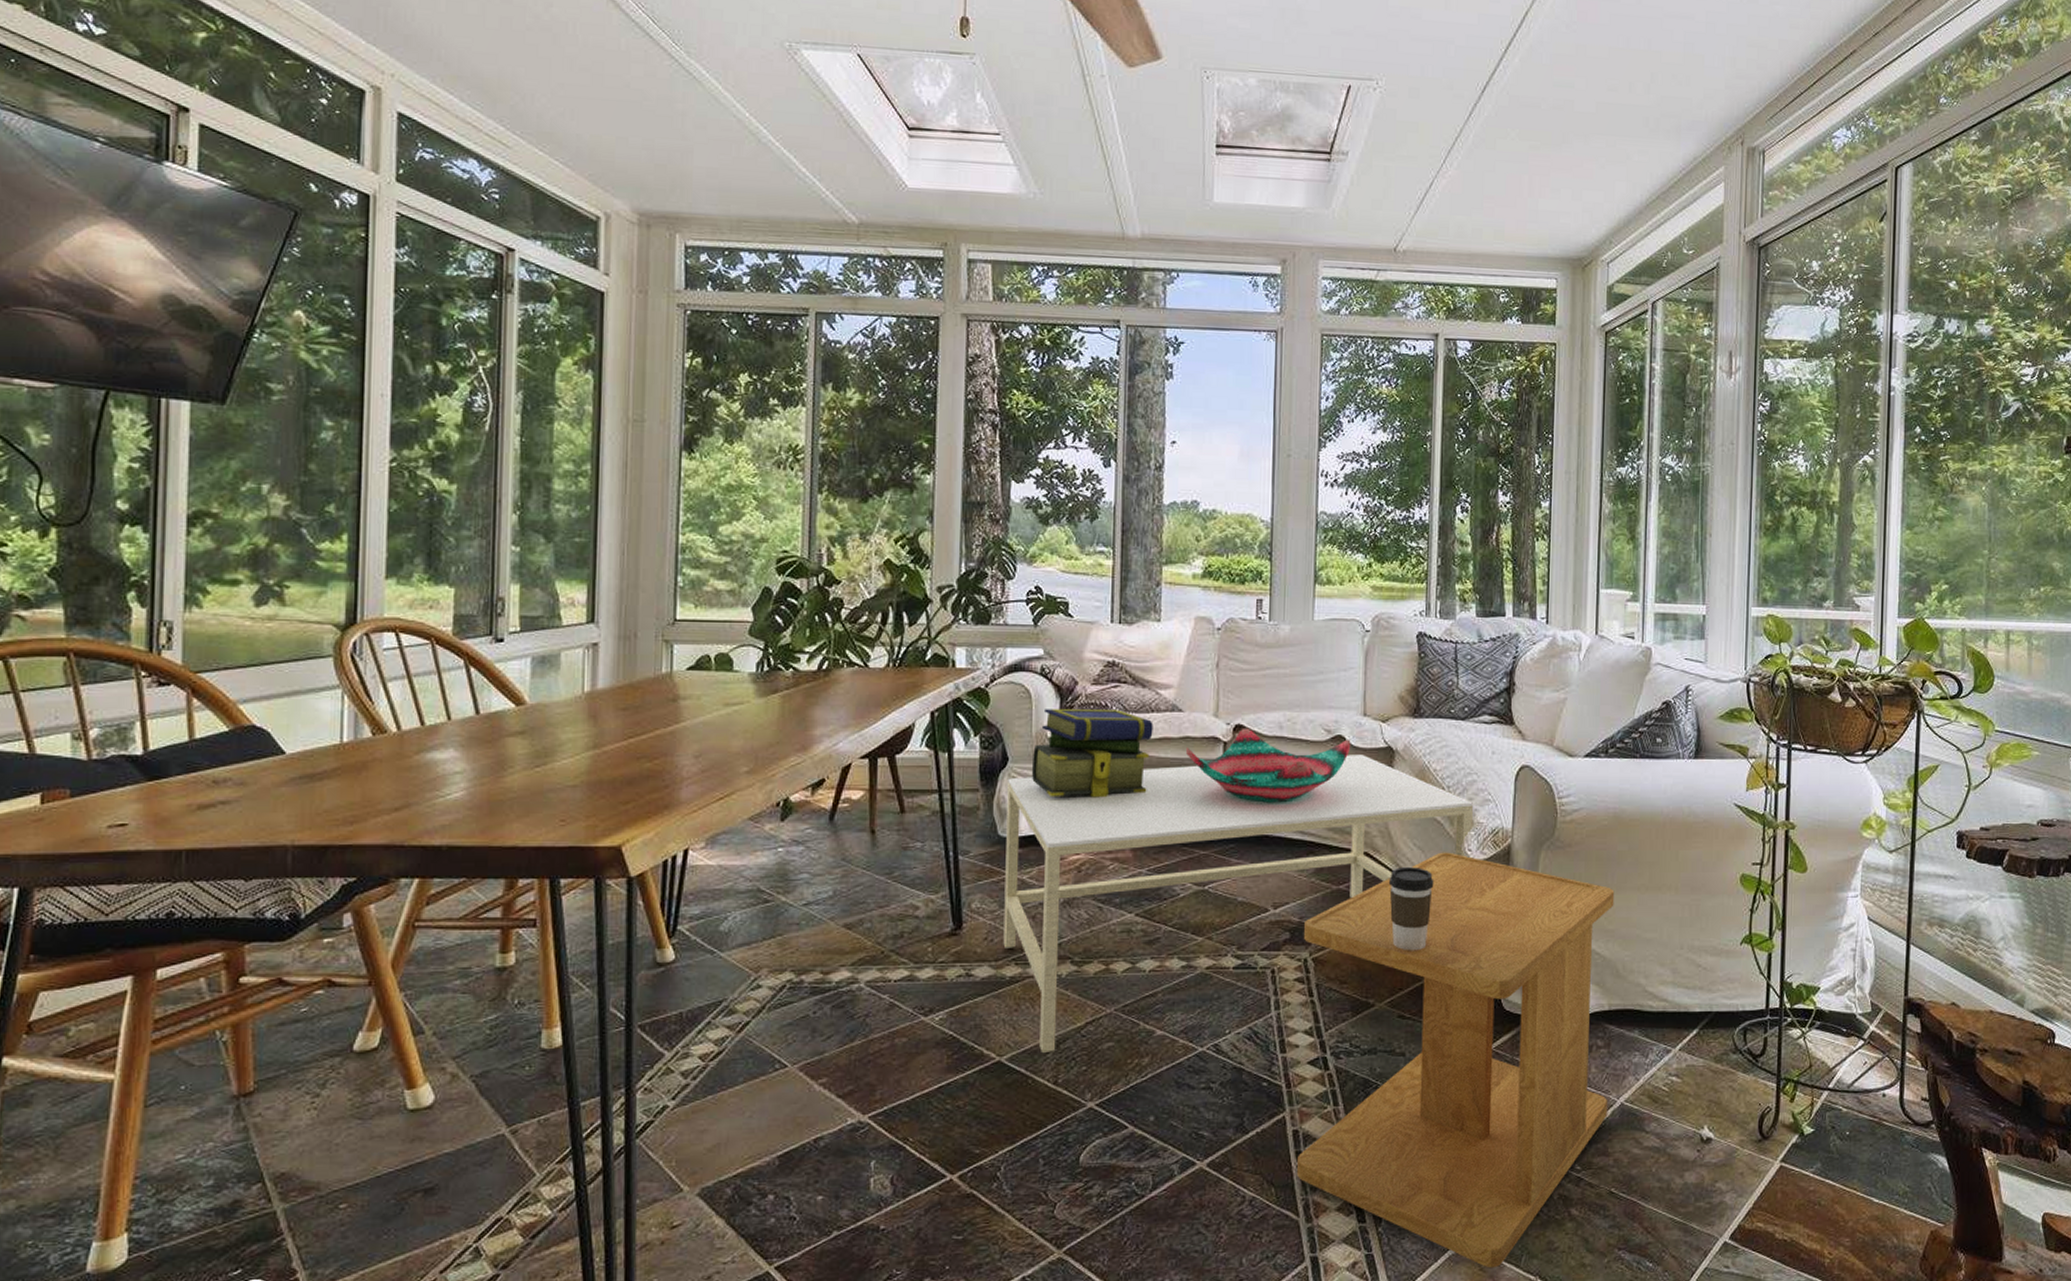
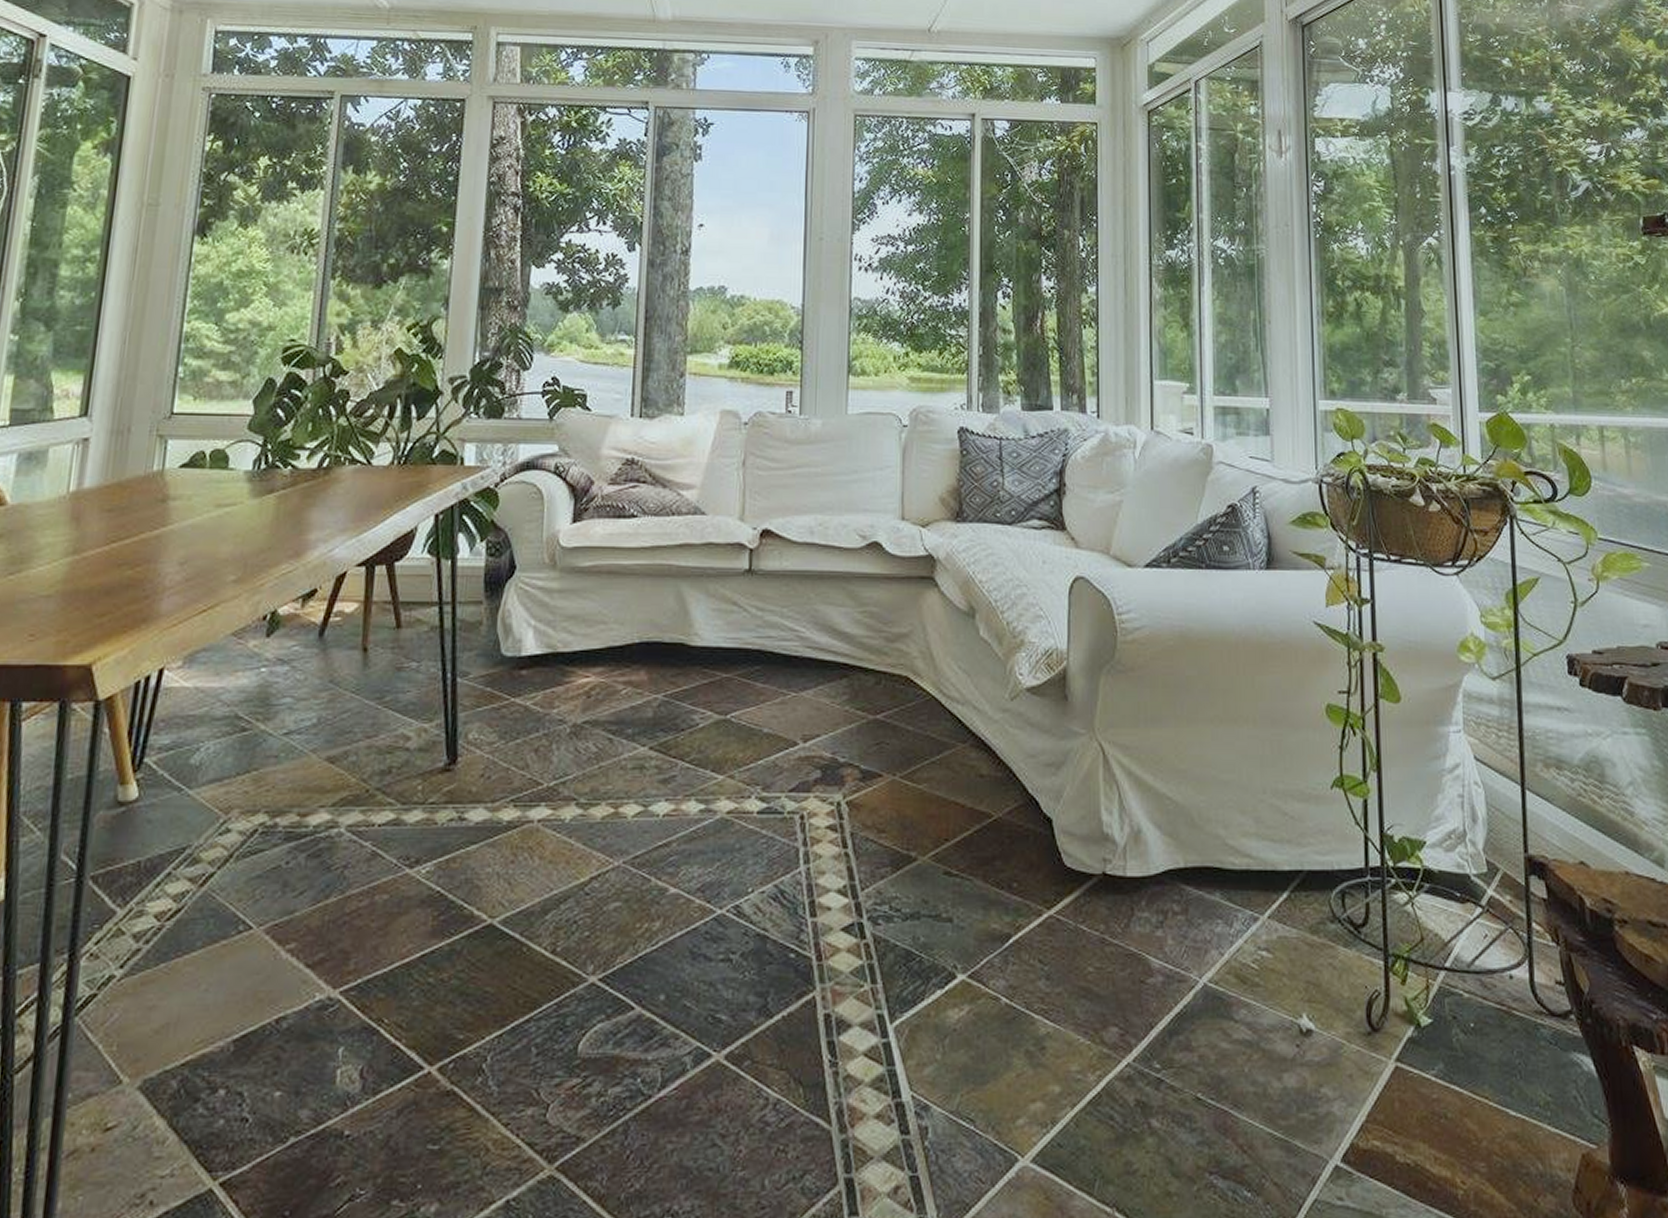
coffee table: present [1003,755,1473,1054] -> none [501,564,1023,916]
stack of books: present [1031,709,1153,798] -> none [540,511,674,612]
decorative bowl: present [1186,728,1351,803] -> none [709,533,888,619]
side table: present [1296,852,1615,1269] -> none [828,676,1188,1197]
coffee cup: present [1389,866,1434,951] -> none [932,693,982,794]

